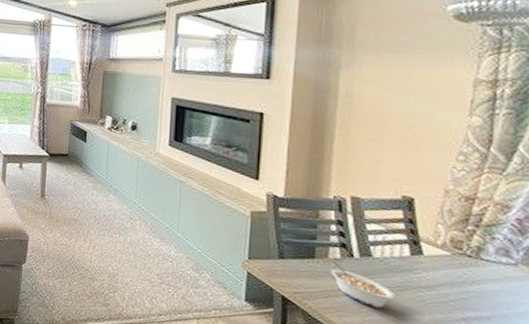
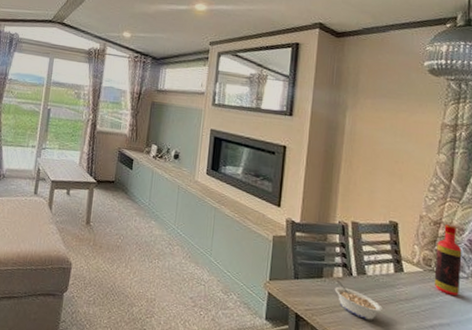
bottle: none [466,199,508,285] -> present [434,223,462,296]

